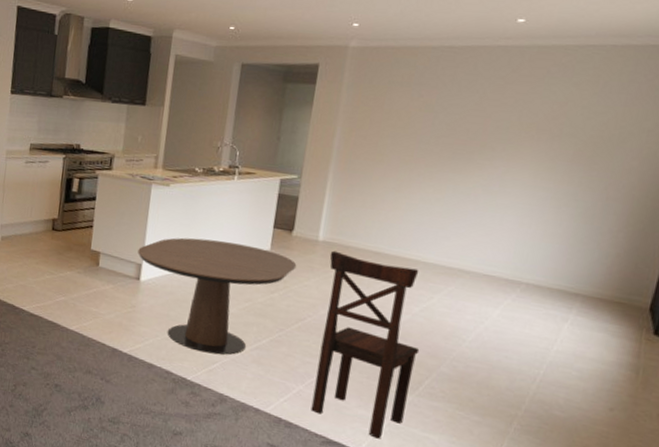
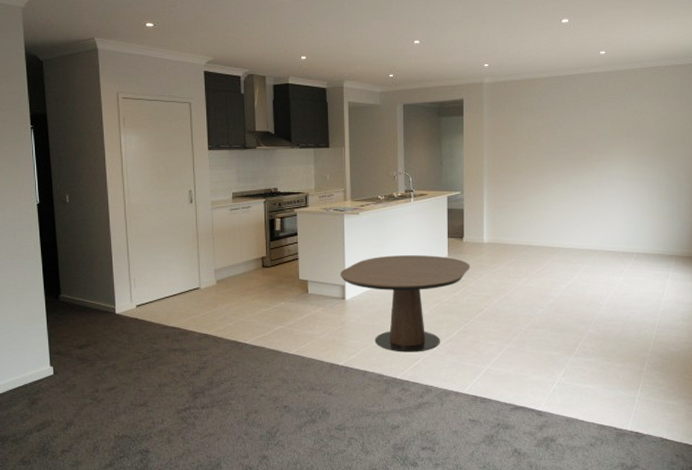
chair: present [311,250,420,439] -> none [494,249,572,397]

